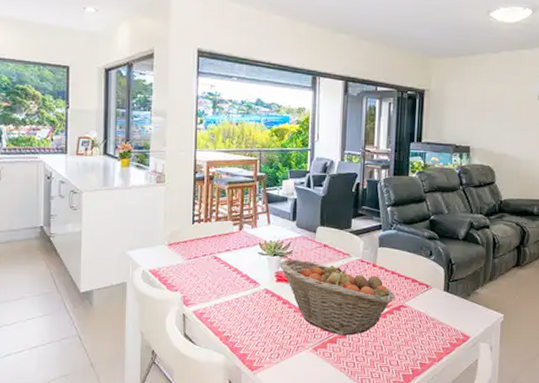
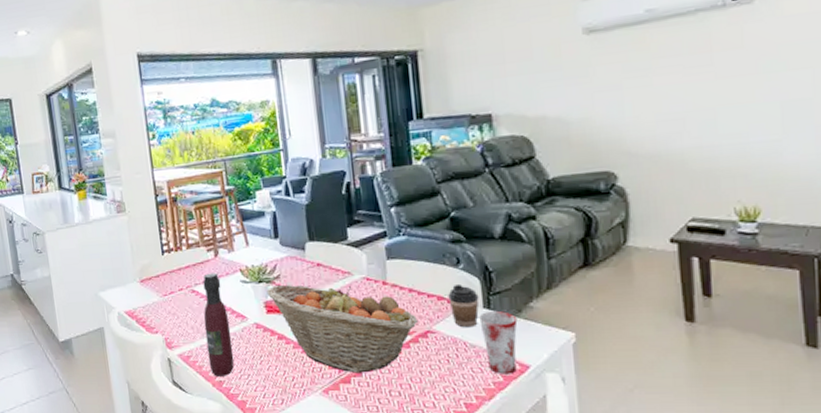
wine bottle: none [220,243,243,332] -> present [203,272,235,376]
coffee cup: none [420,271,442,305] -> present [448,283,479,328]
mug: none [439,293,466,342] -> present [478,310,518,374]

